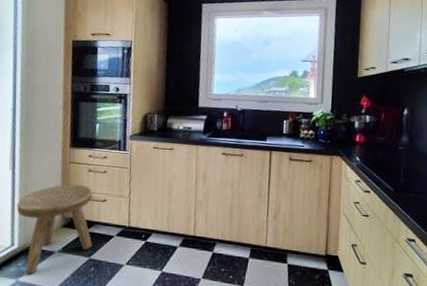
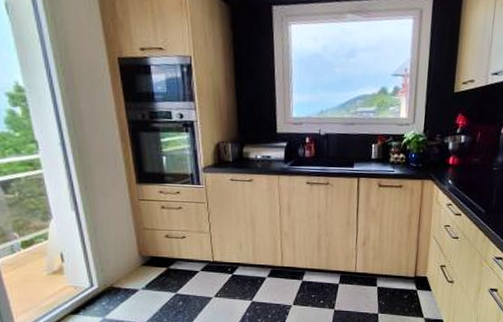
stool: present [16,184,93,274] -> none [89,222,177,312]

